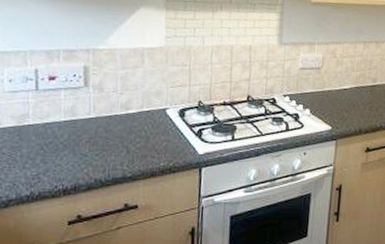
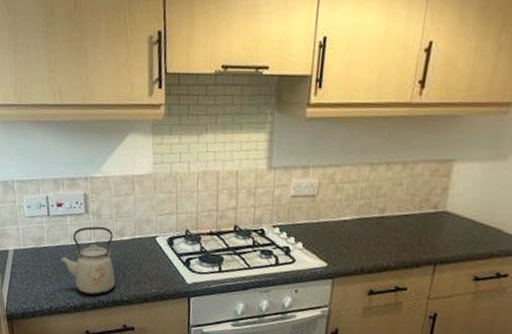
kettle: none [46,100,117,174] -> present [58,226,115,295]

